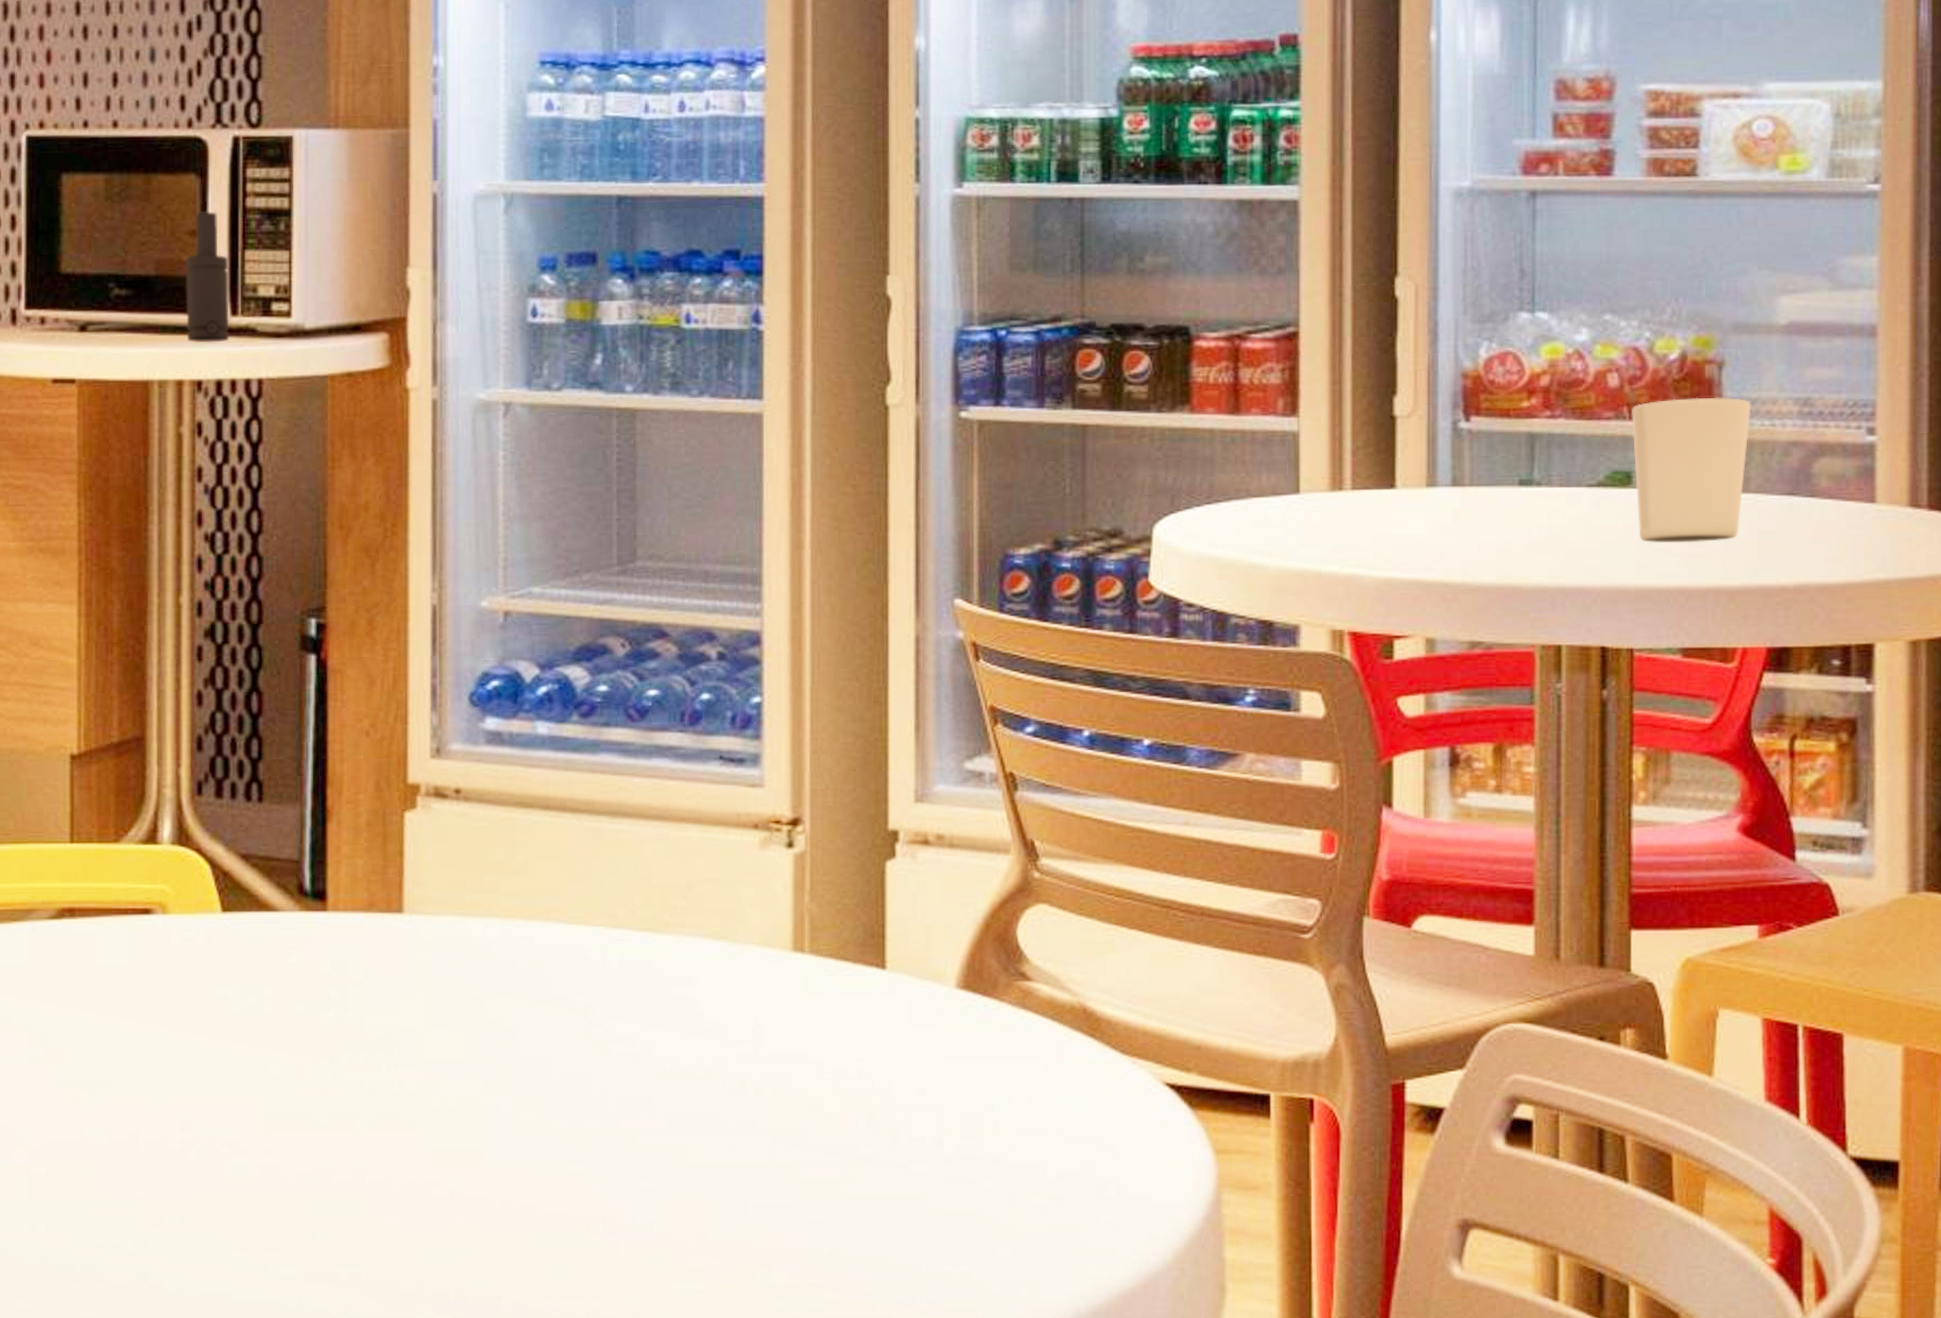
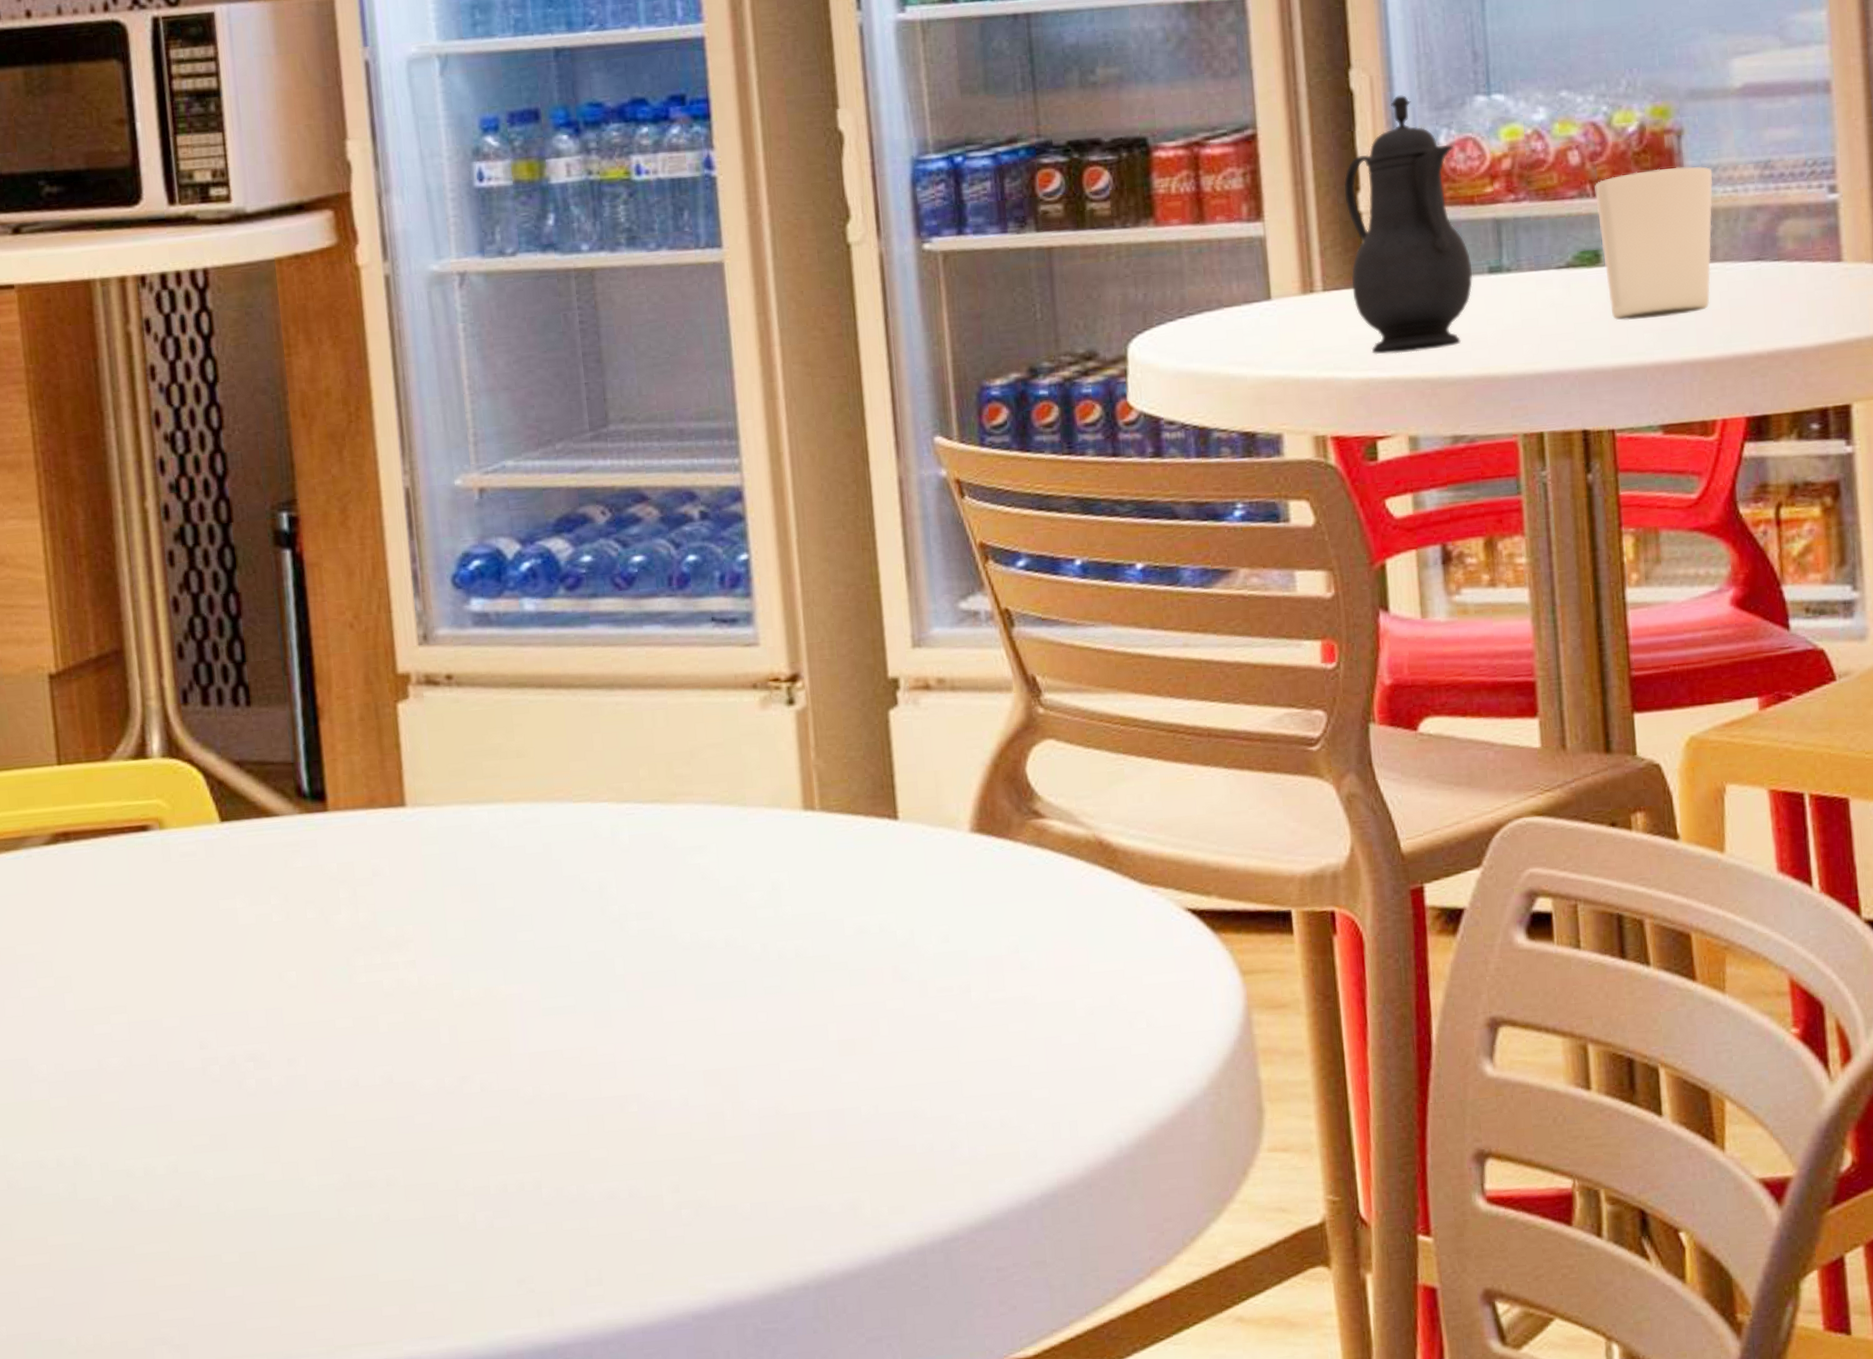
dispenser: present [185,212,229,343] -> none [115,97,170,237]
coffeepot: none [1381,306,1503,557] -> present [1343,95,1473,355]

